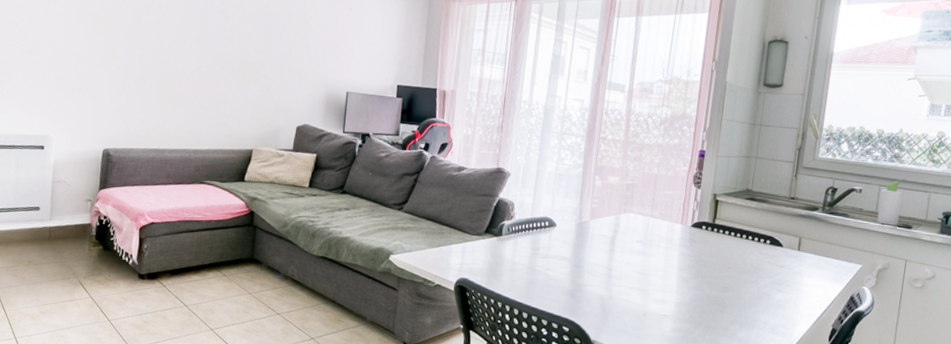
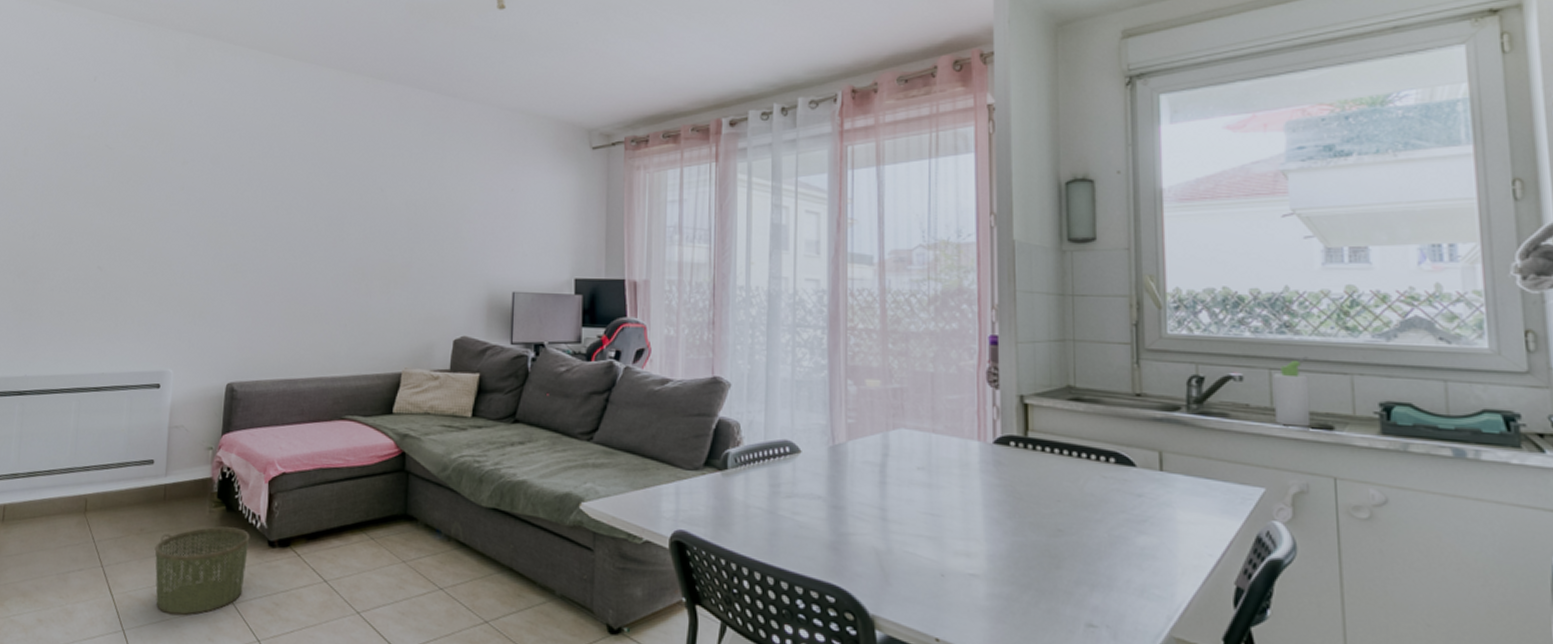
basket: none [41,261,124,328] -> present [154,526,250,615]

